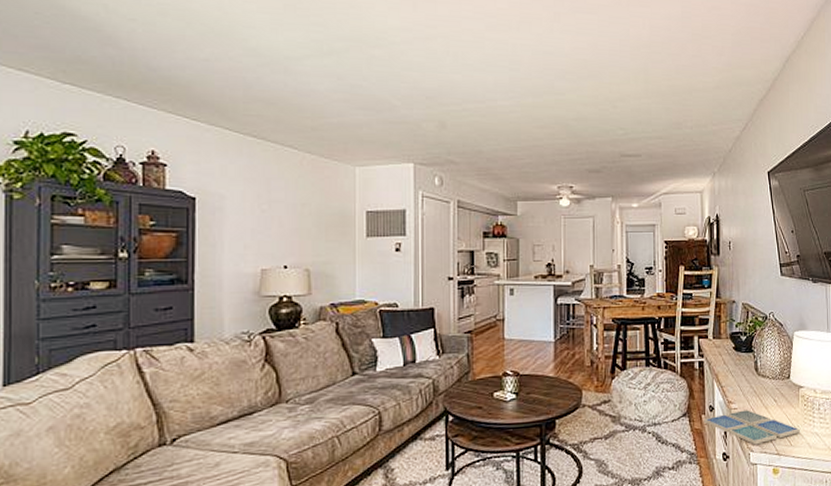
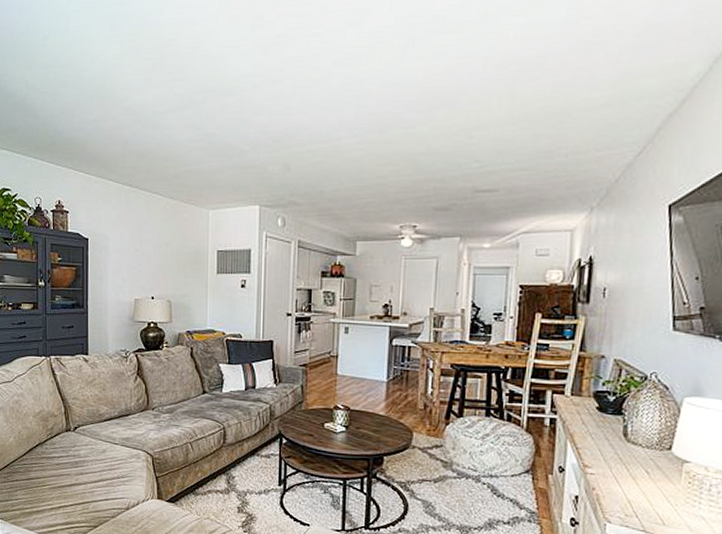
drink coaster: present [704,410,800,445] -> none [551,476,679,517]

